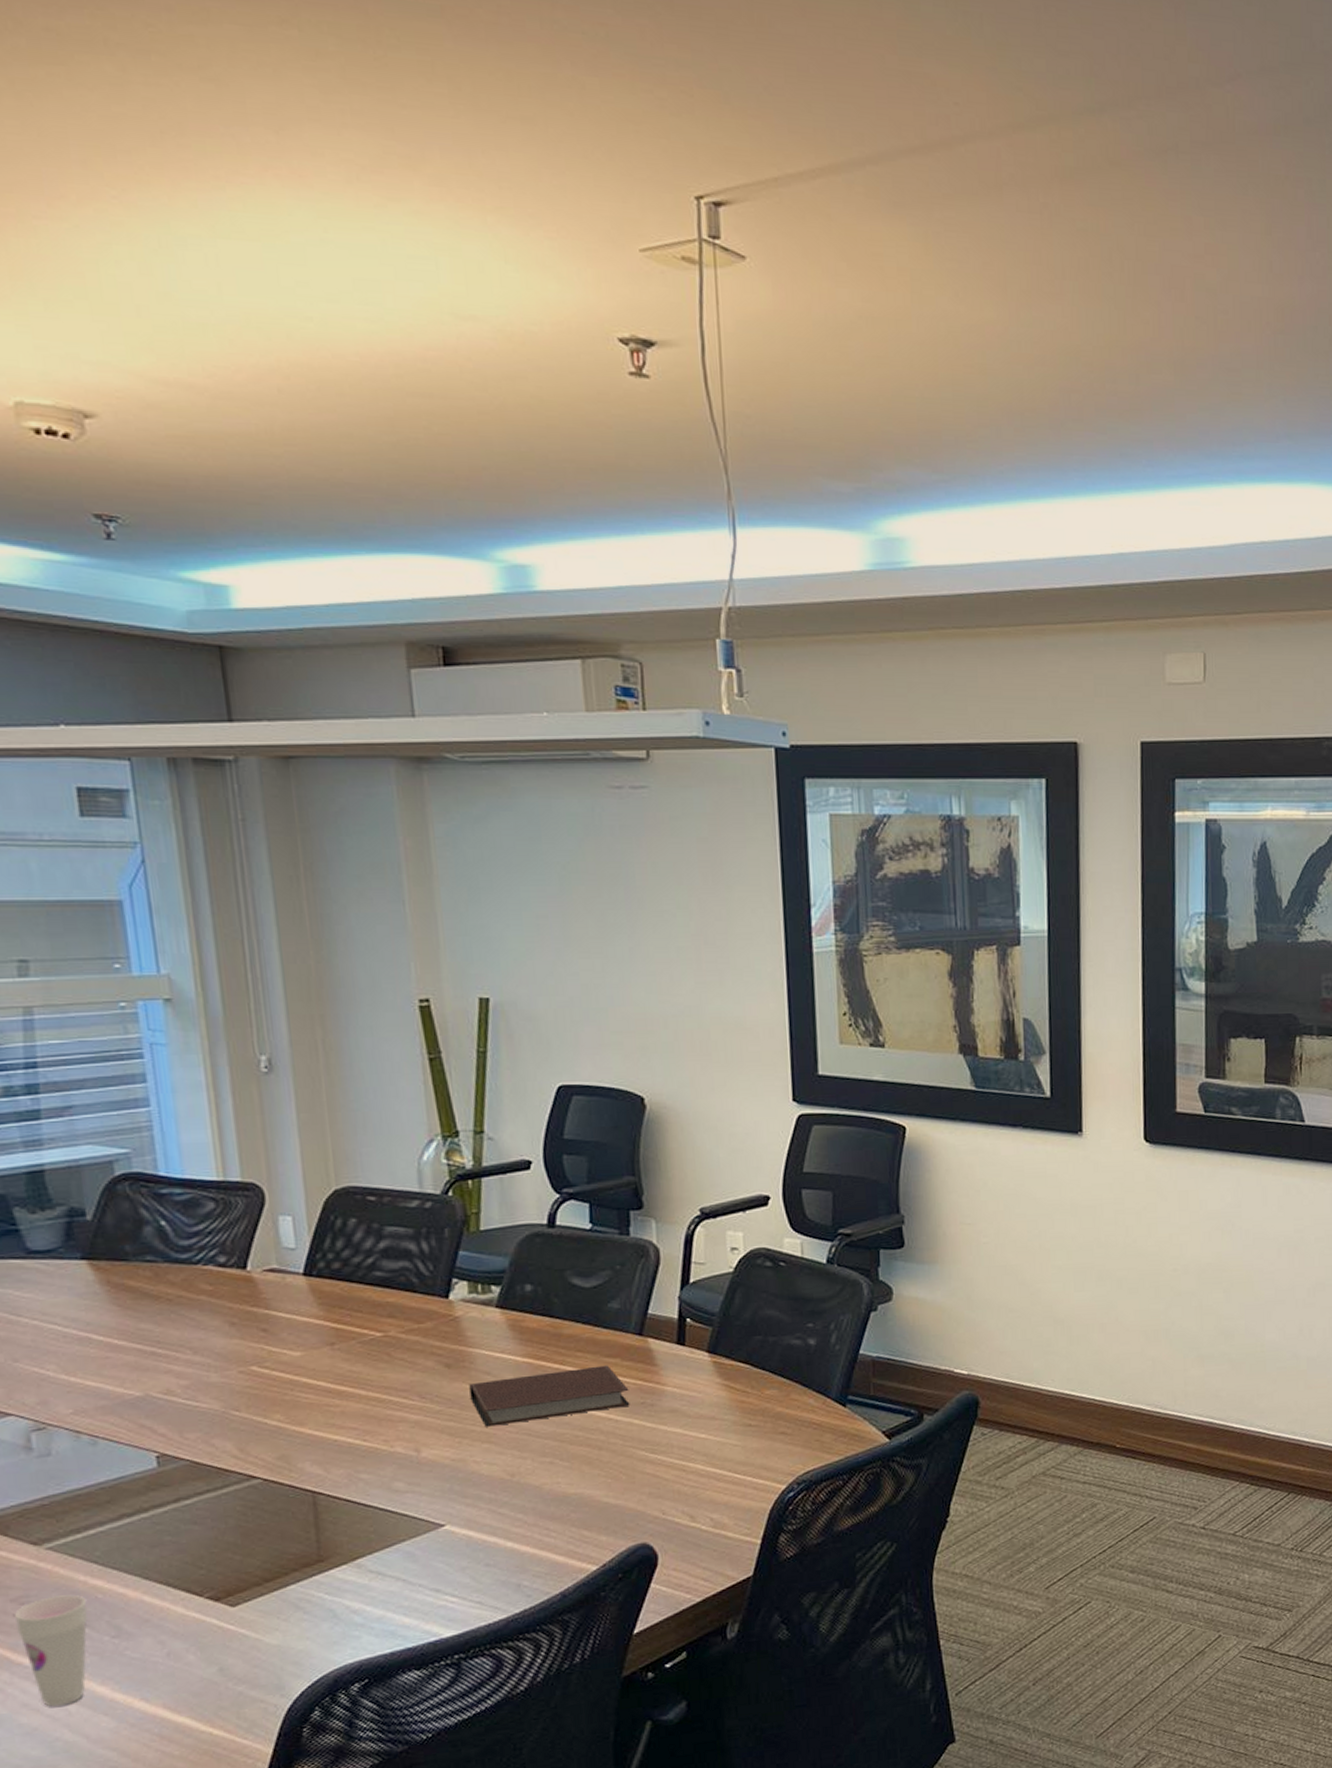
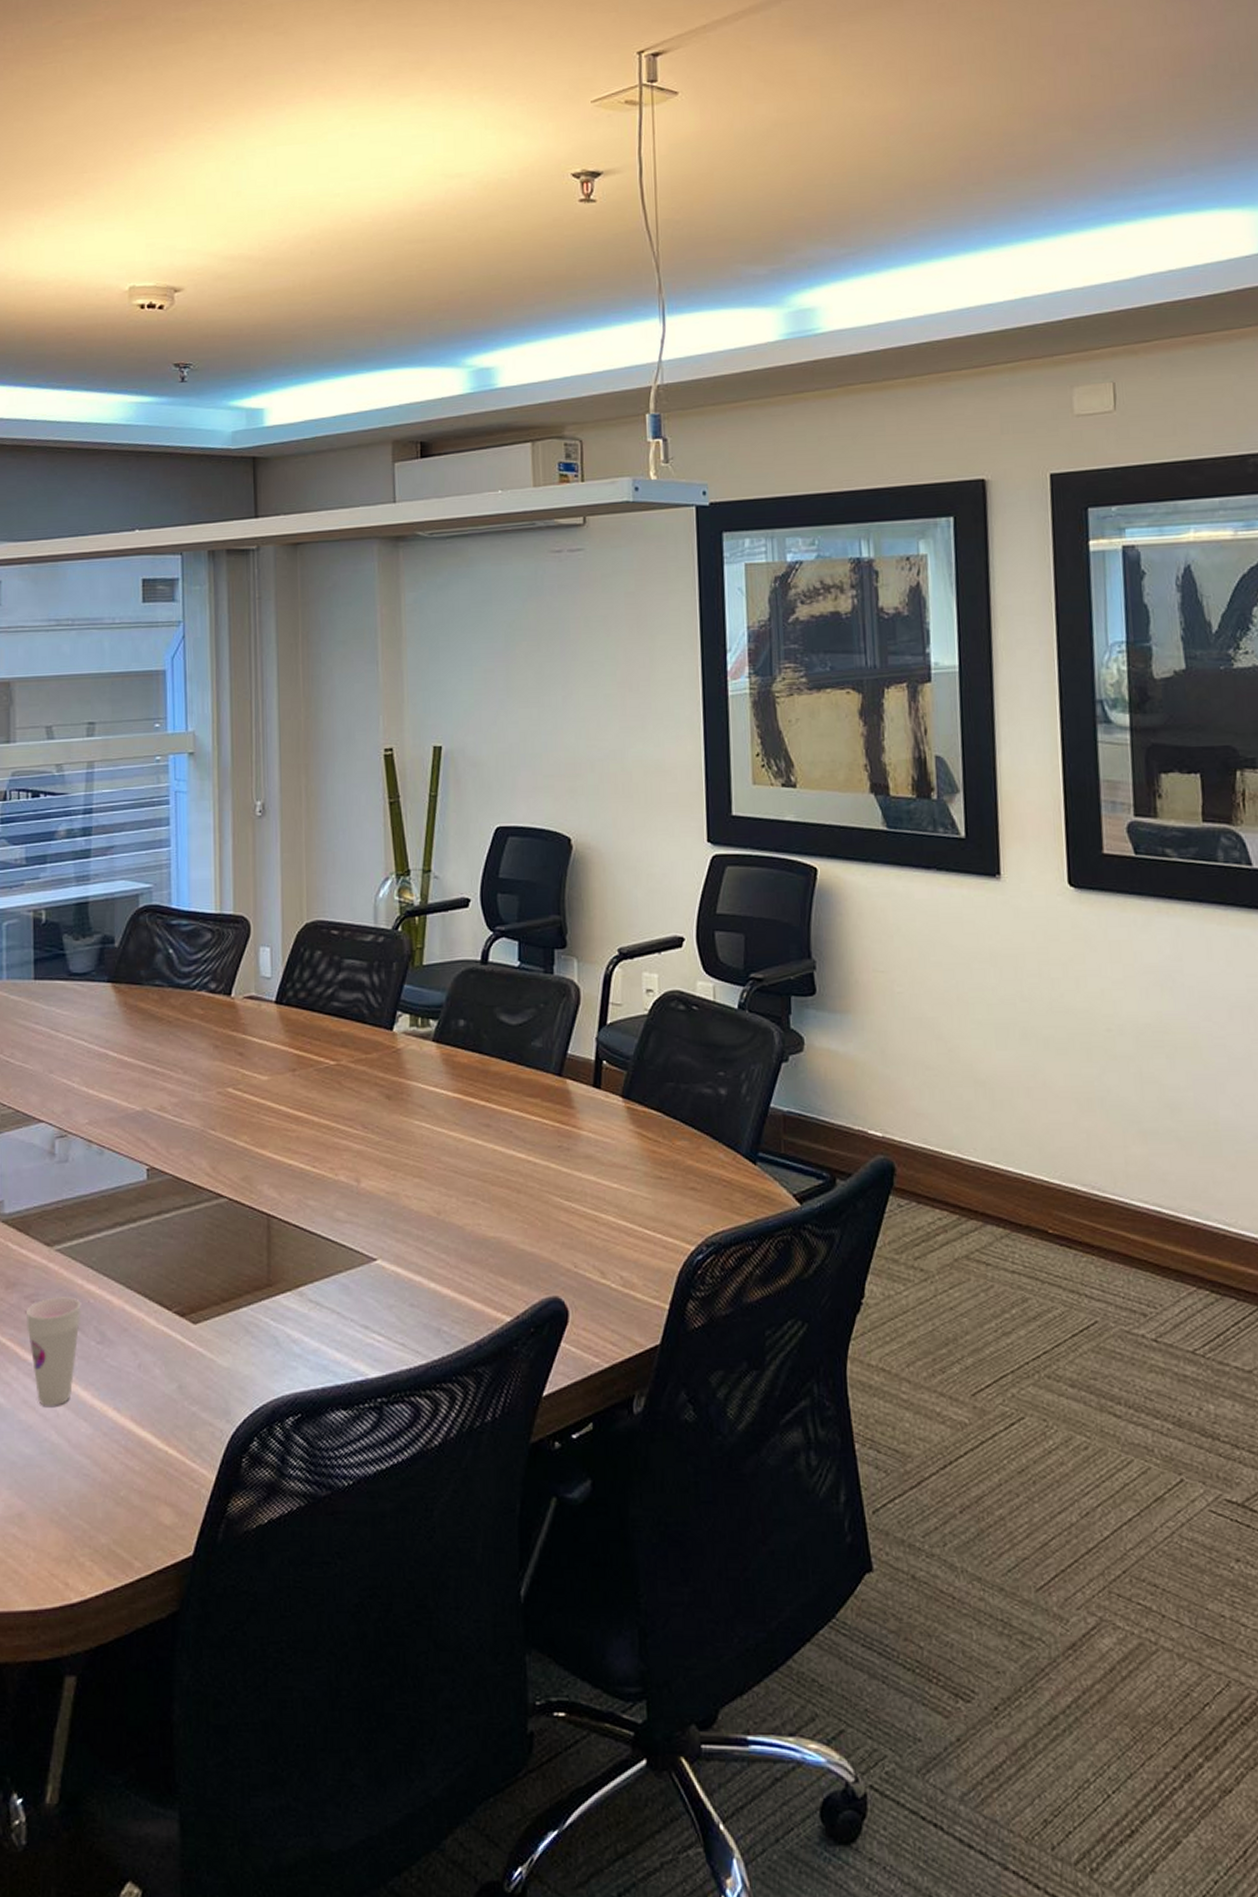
notebook: present [469,1365,630,1427] -> none [405,1105,548,1161]

